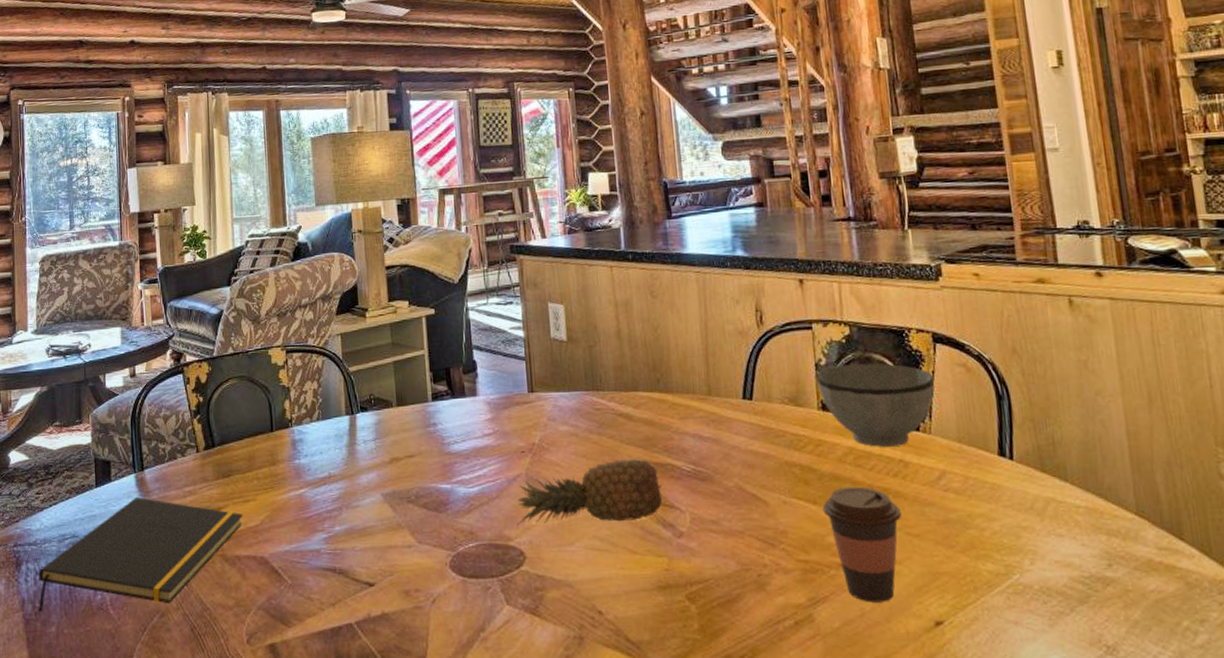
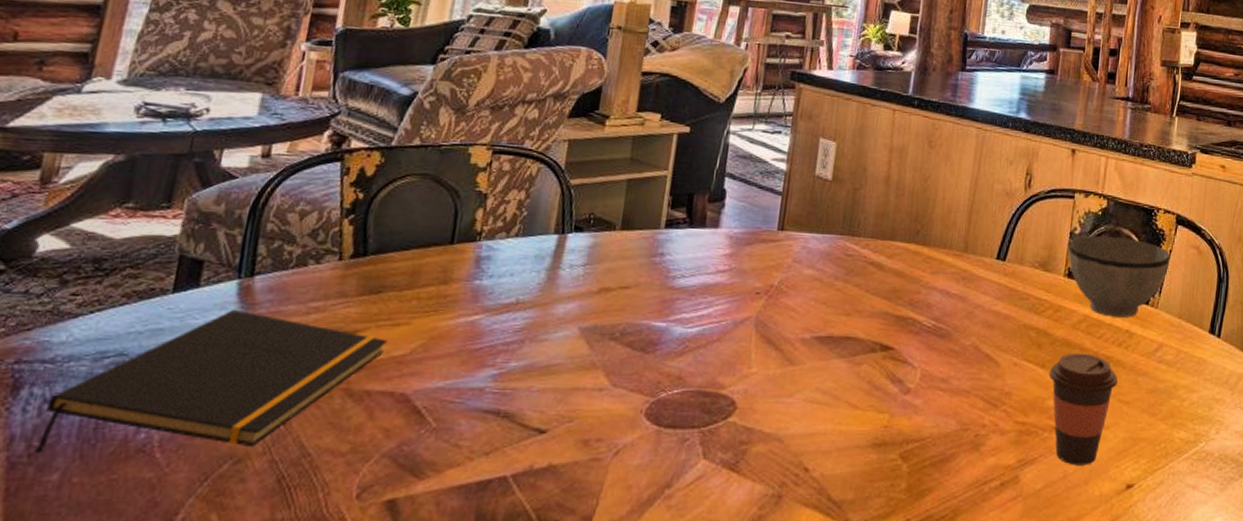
fruit: present [516,459,663,525] -> none [733,310,899,375]

